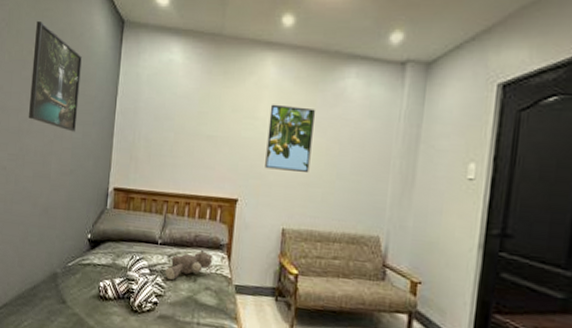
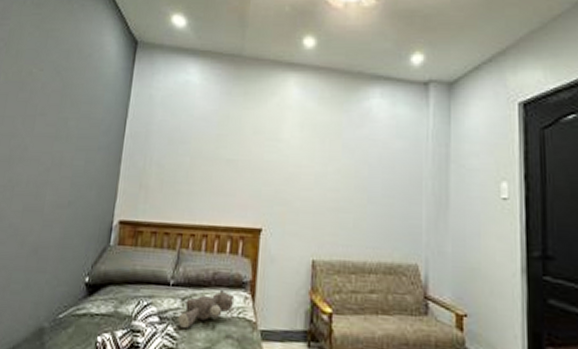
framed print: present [28,21,82,132] -> none [22,42,89,159]
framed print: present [265,104,315,174] -> none [291,125,341,198]

